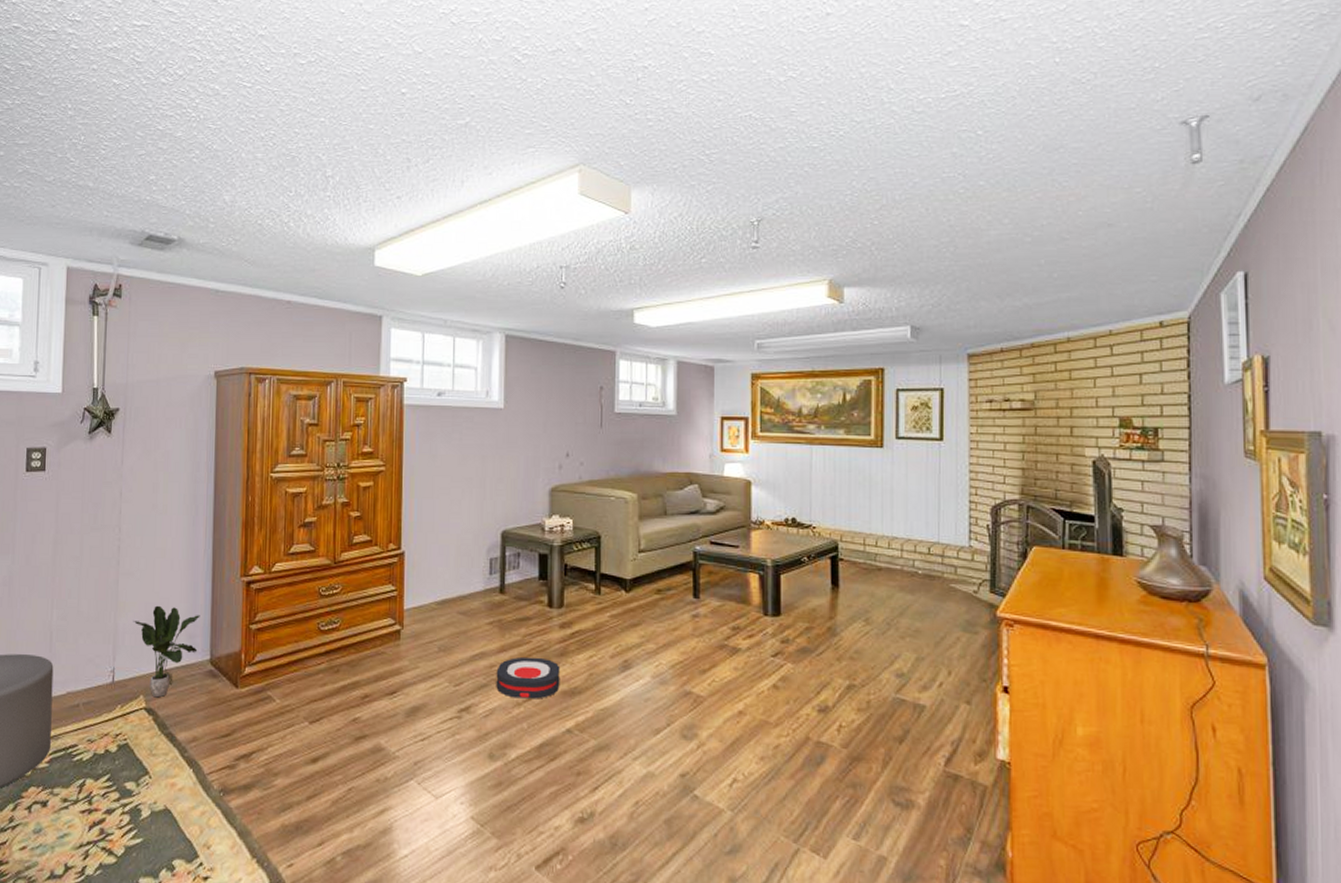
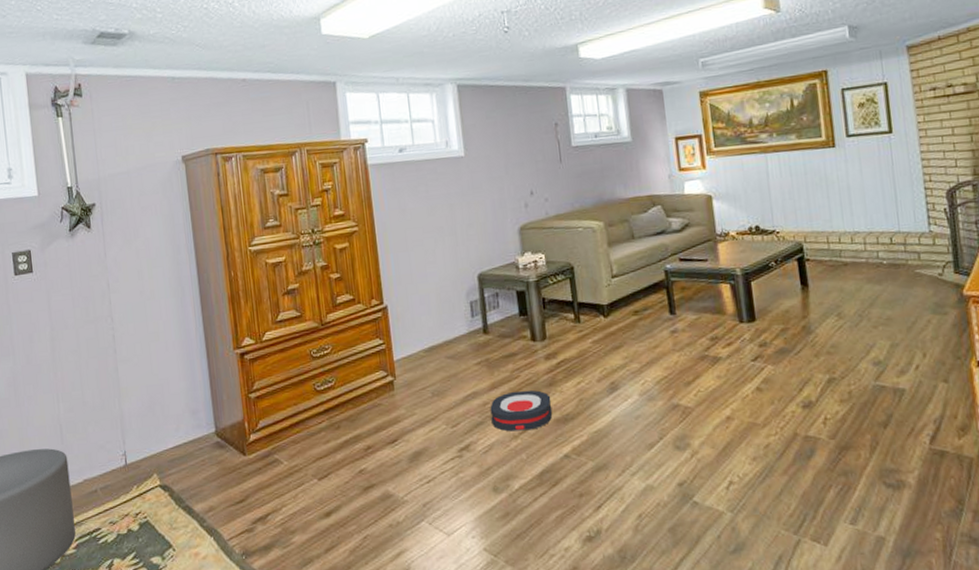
potted plant: present [133,605,200,698] -> none [137,386,203,475]

